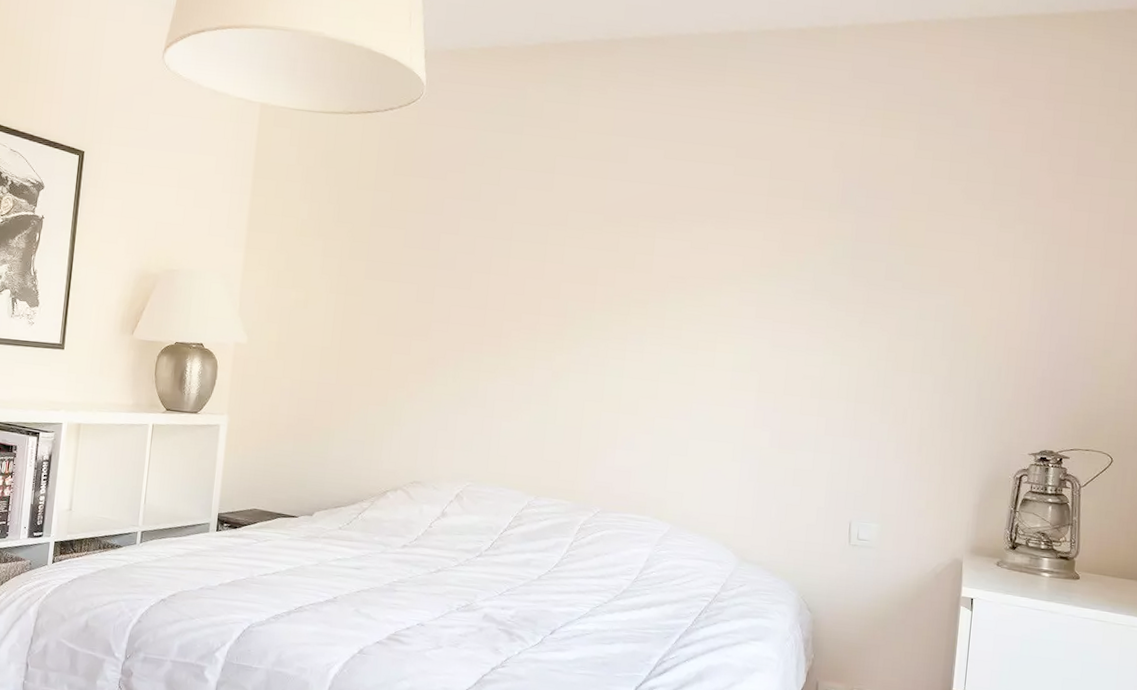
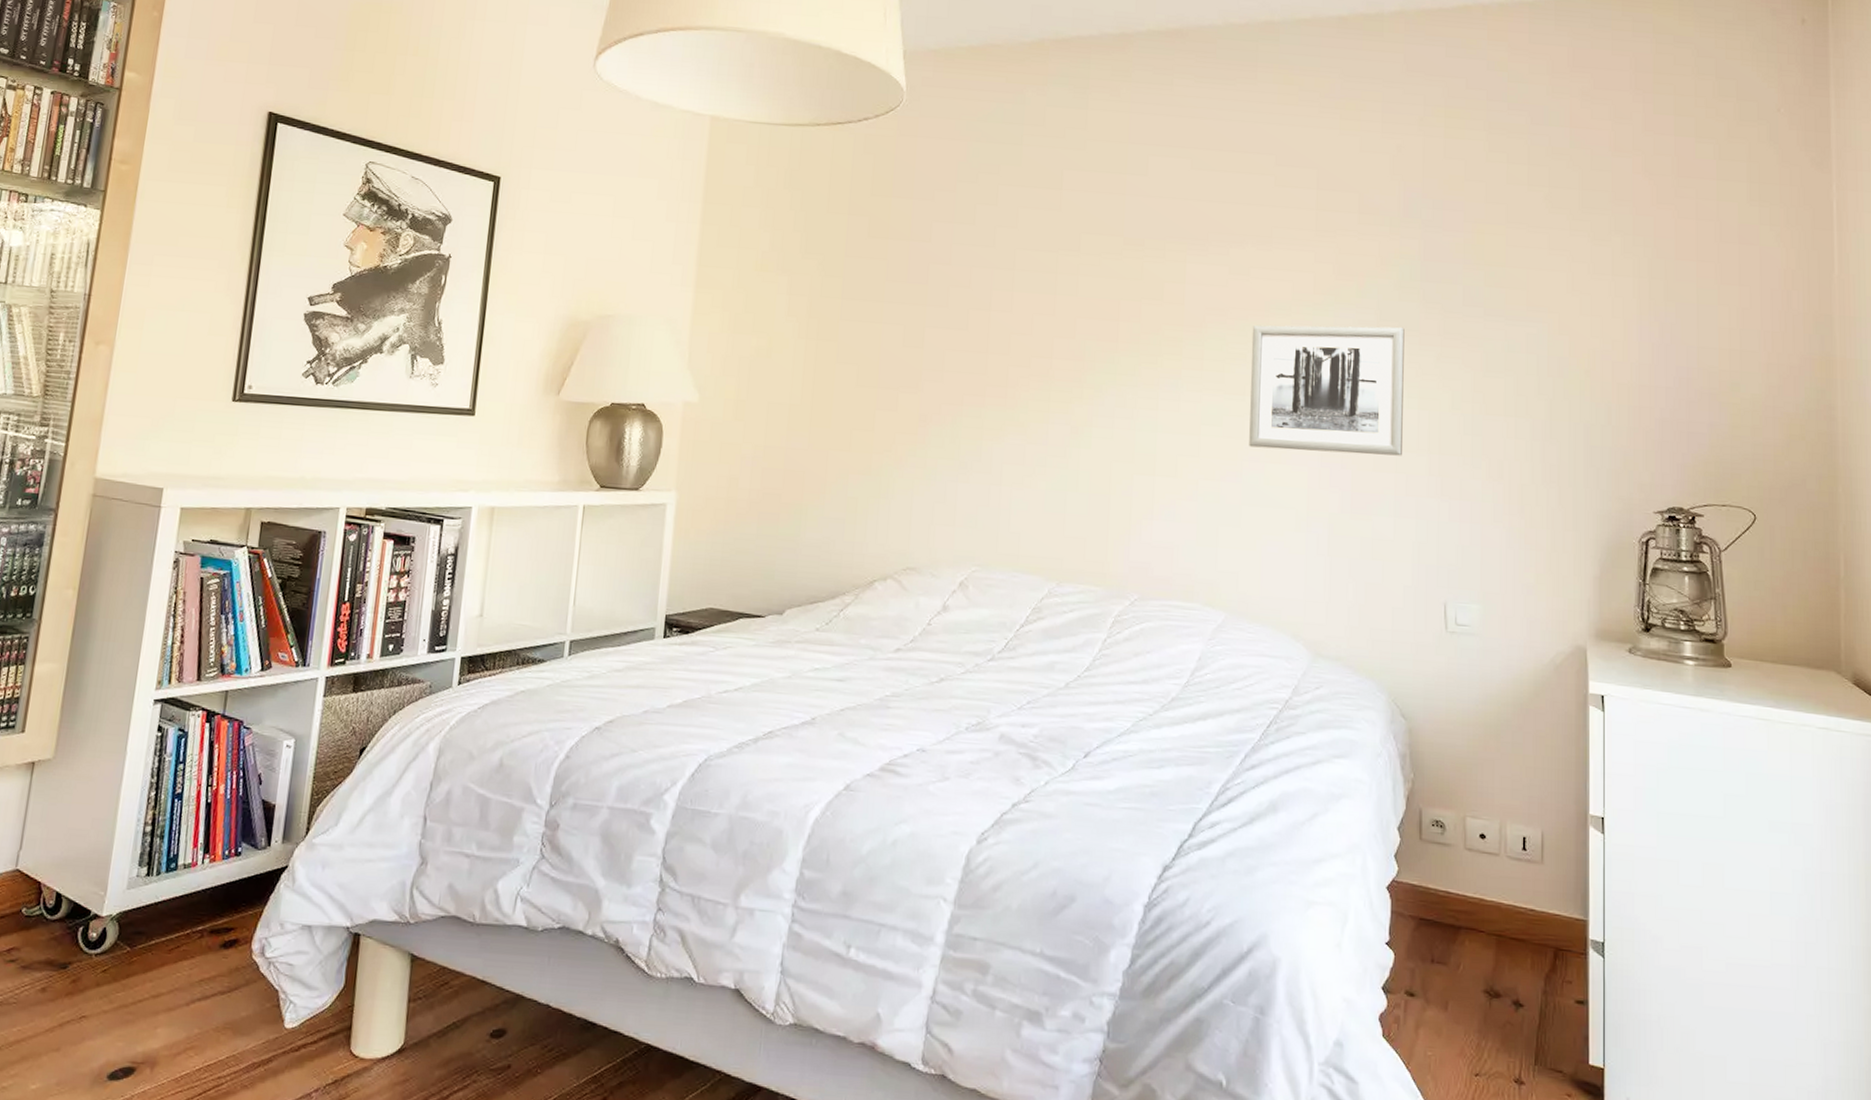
wall art: none [698,291,835,403] -> present [1249,325,1405,456]

